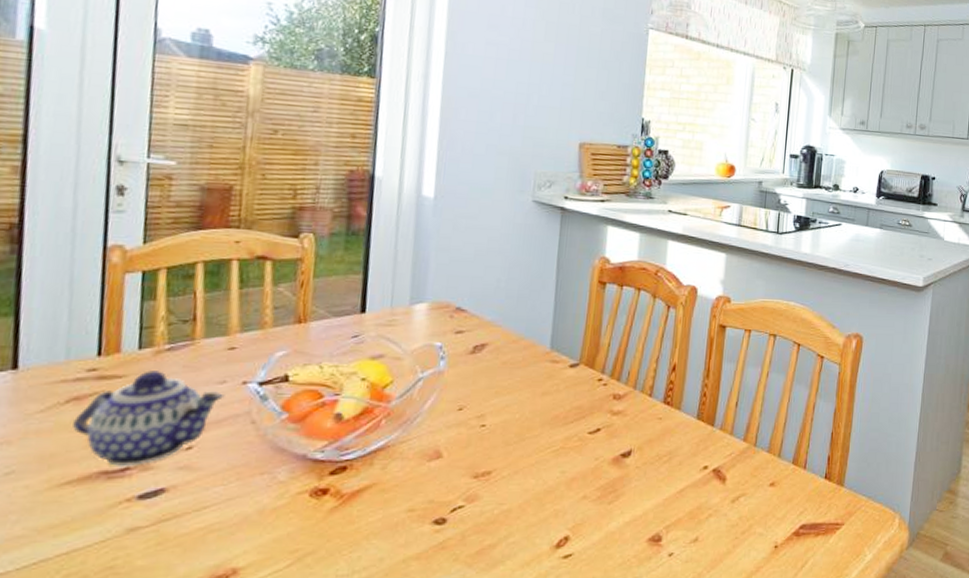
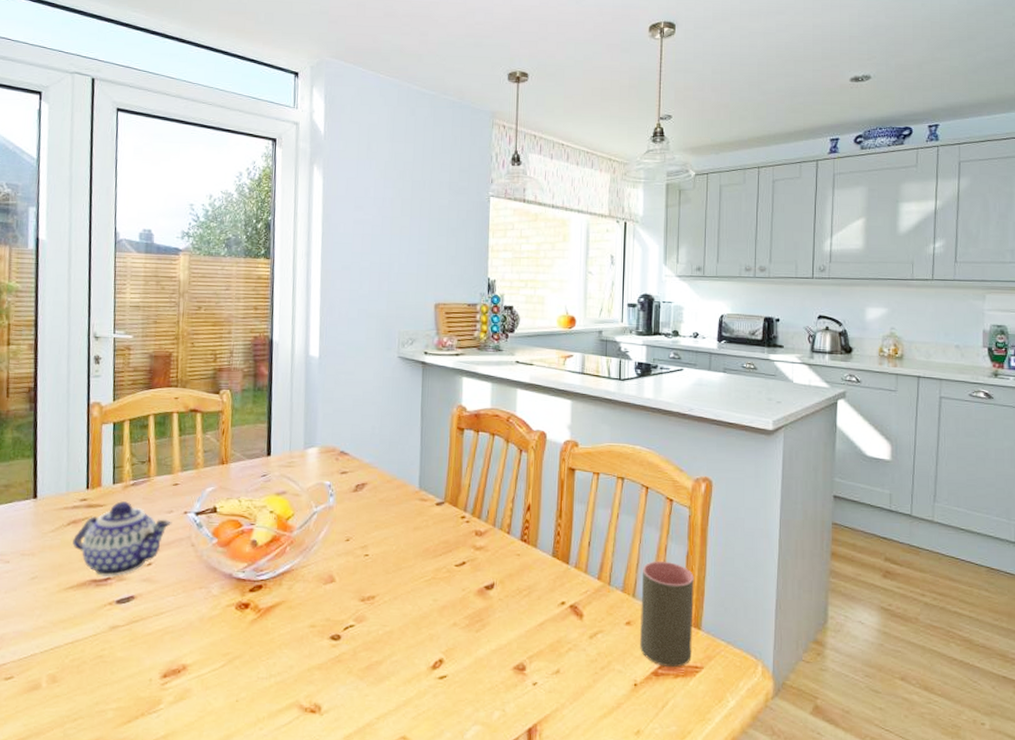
cup: none [783,419,840,527] -> present [640,561,694,668]

